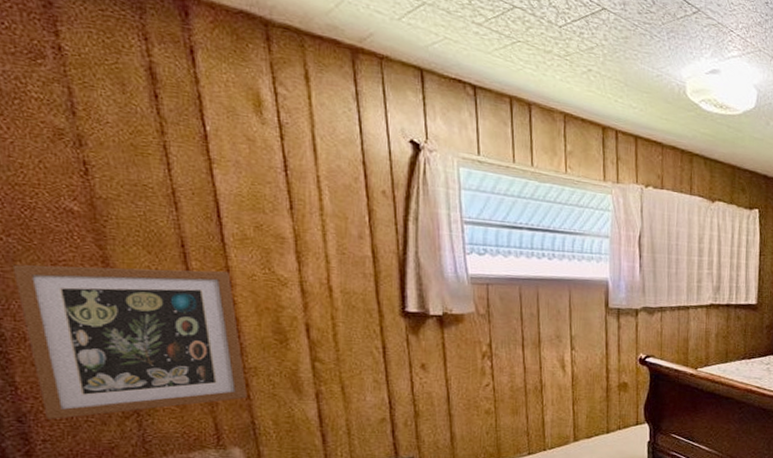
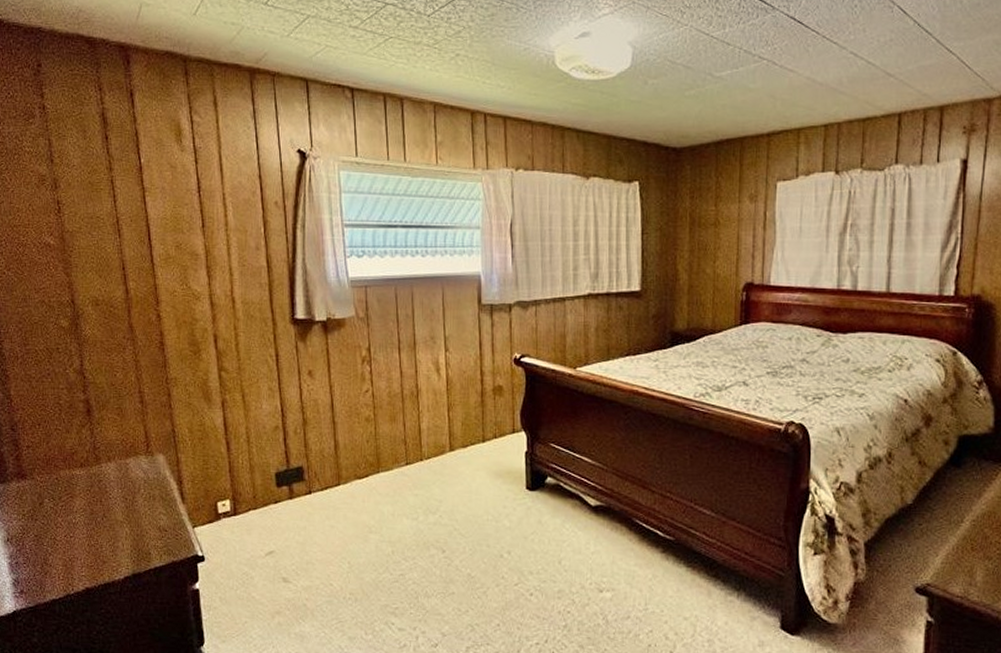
wall art: present [12,264,247,419] -> none [11,290,169,428]

